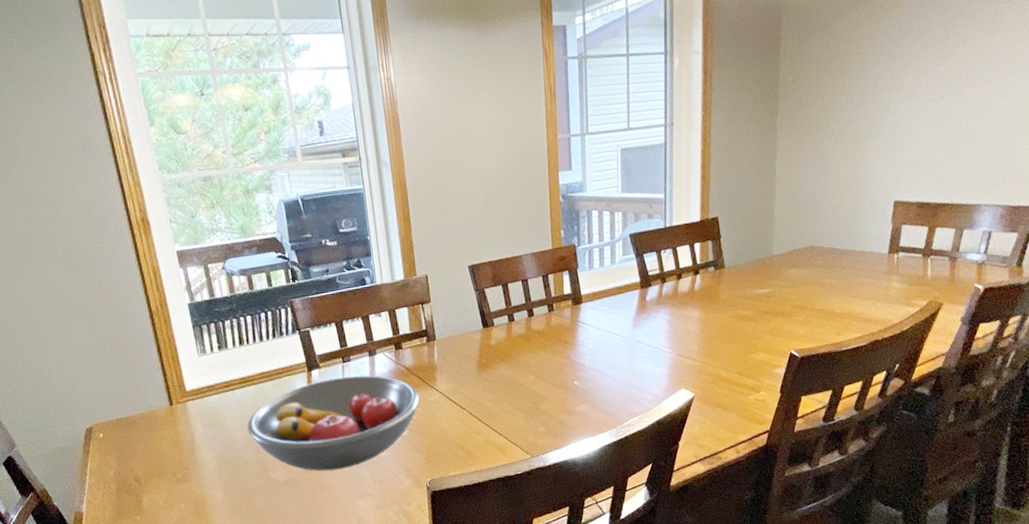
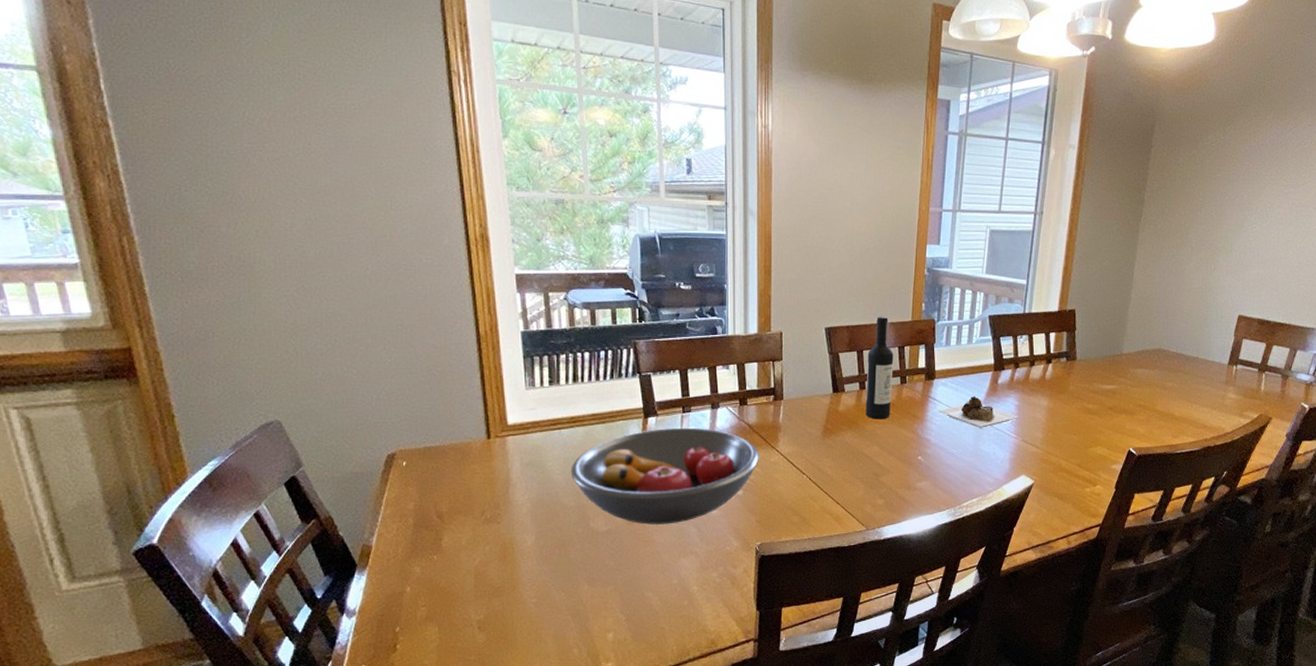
wine bottle: none [512,247,672,350] -> present [865,316,1020,428]

